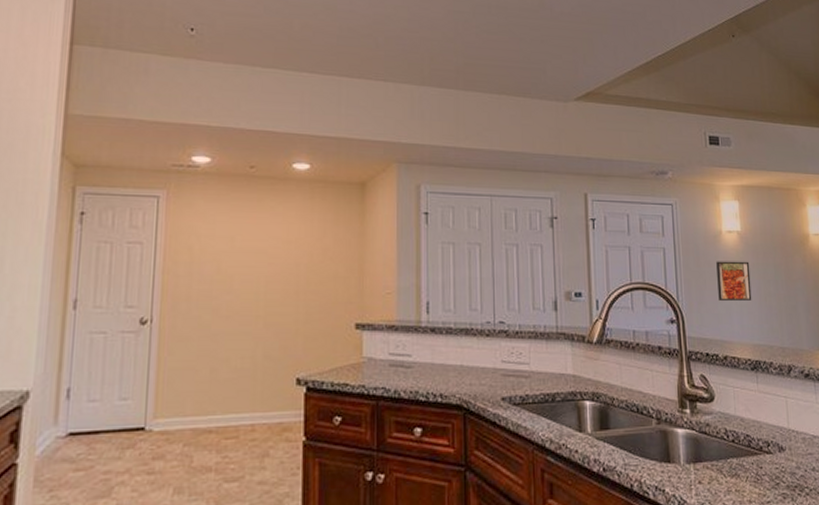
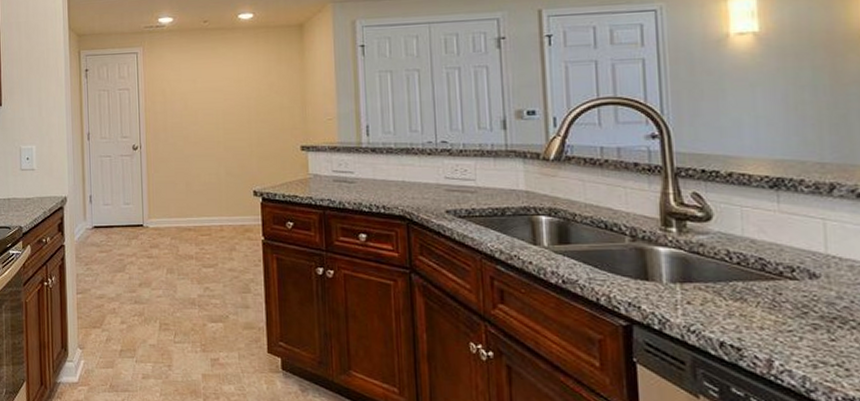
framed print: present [716,261,752,302] -> none [719,66,774,113]

